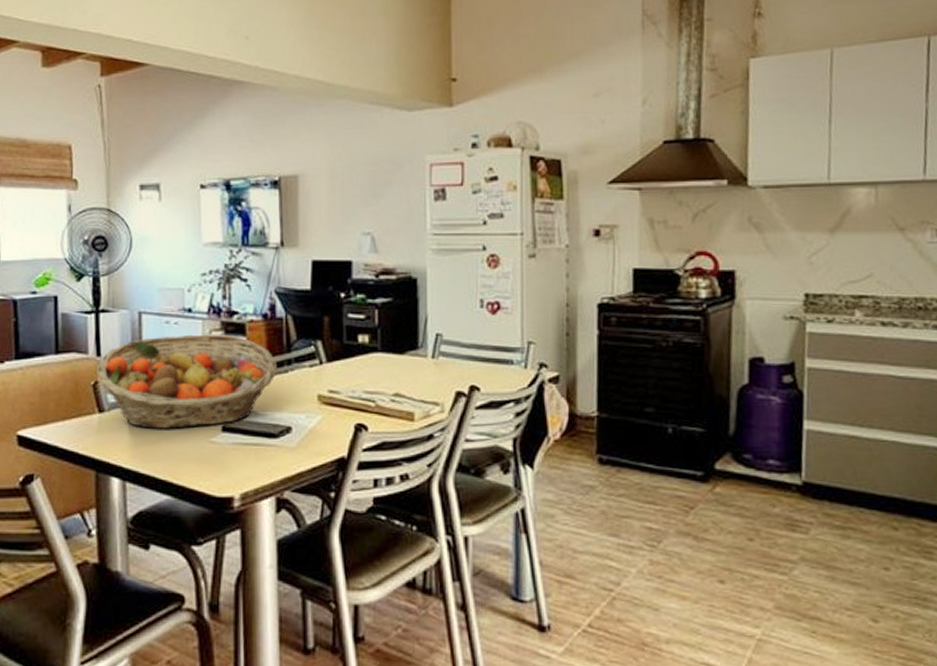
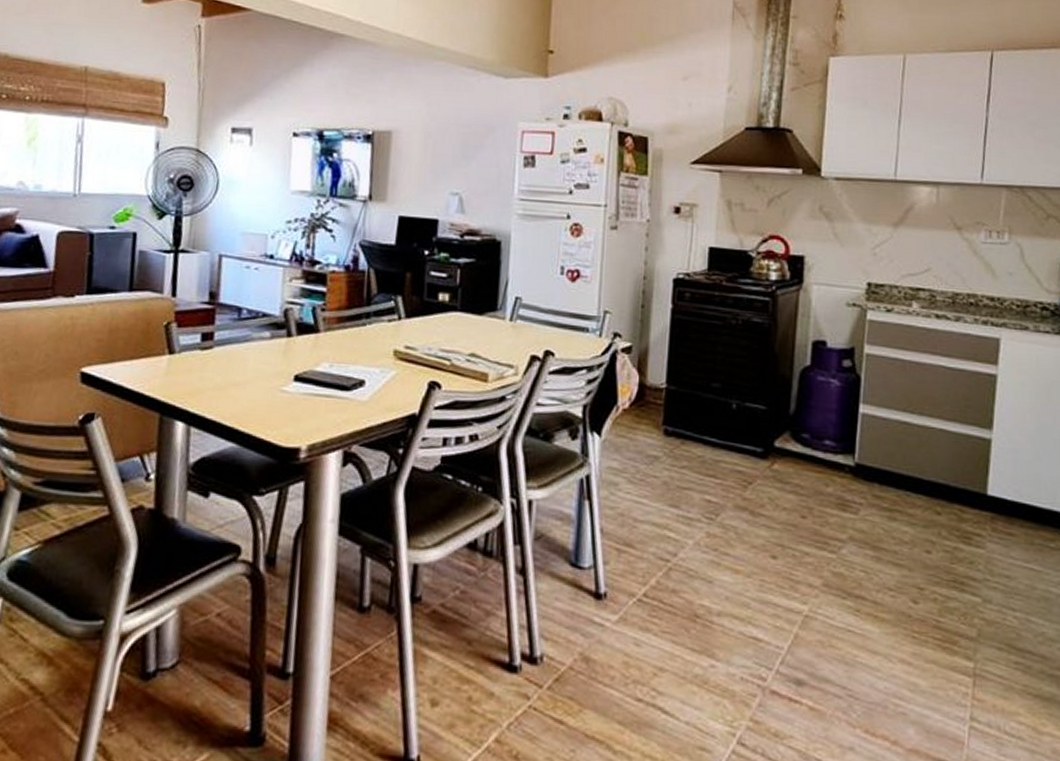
fruit basket: present [96,334,278,429] -> none [169,281,356,376]

